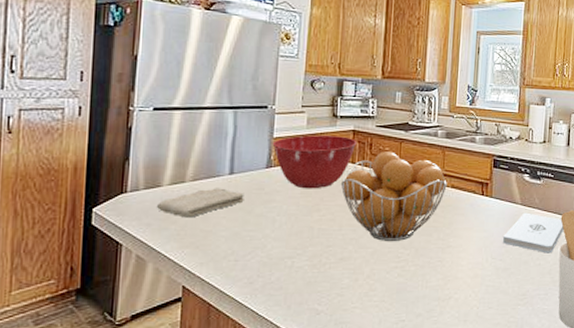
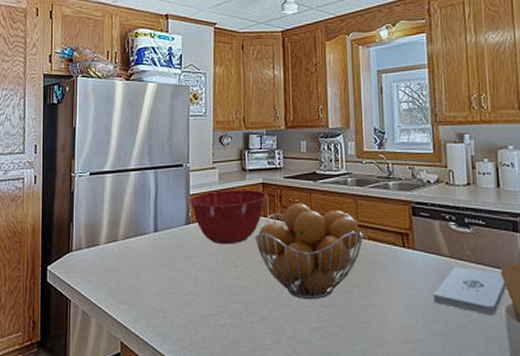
washcloth: present [157,188,244,218] -> none [97,245,168,275]

